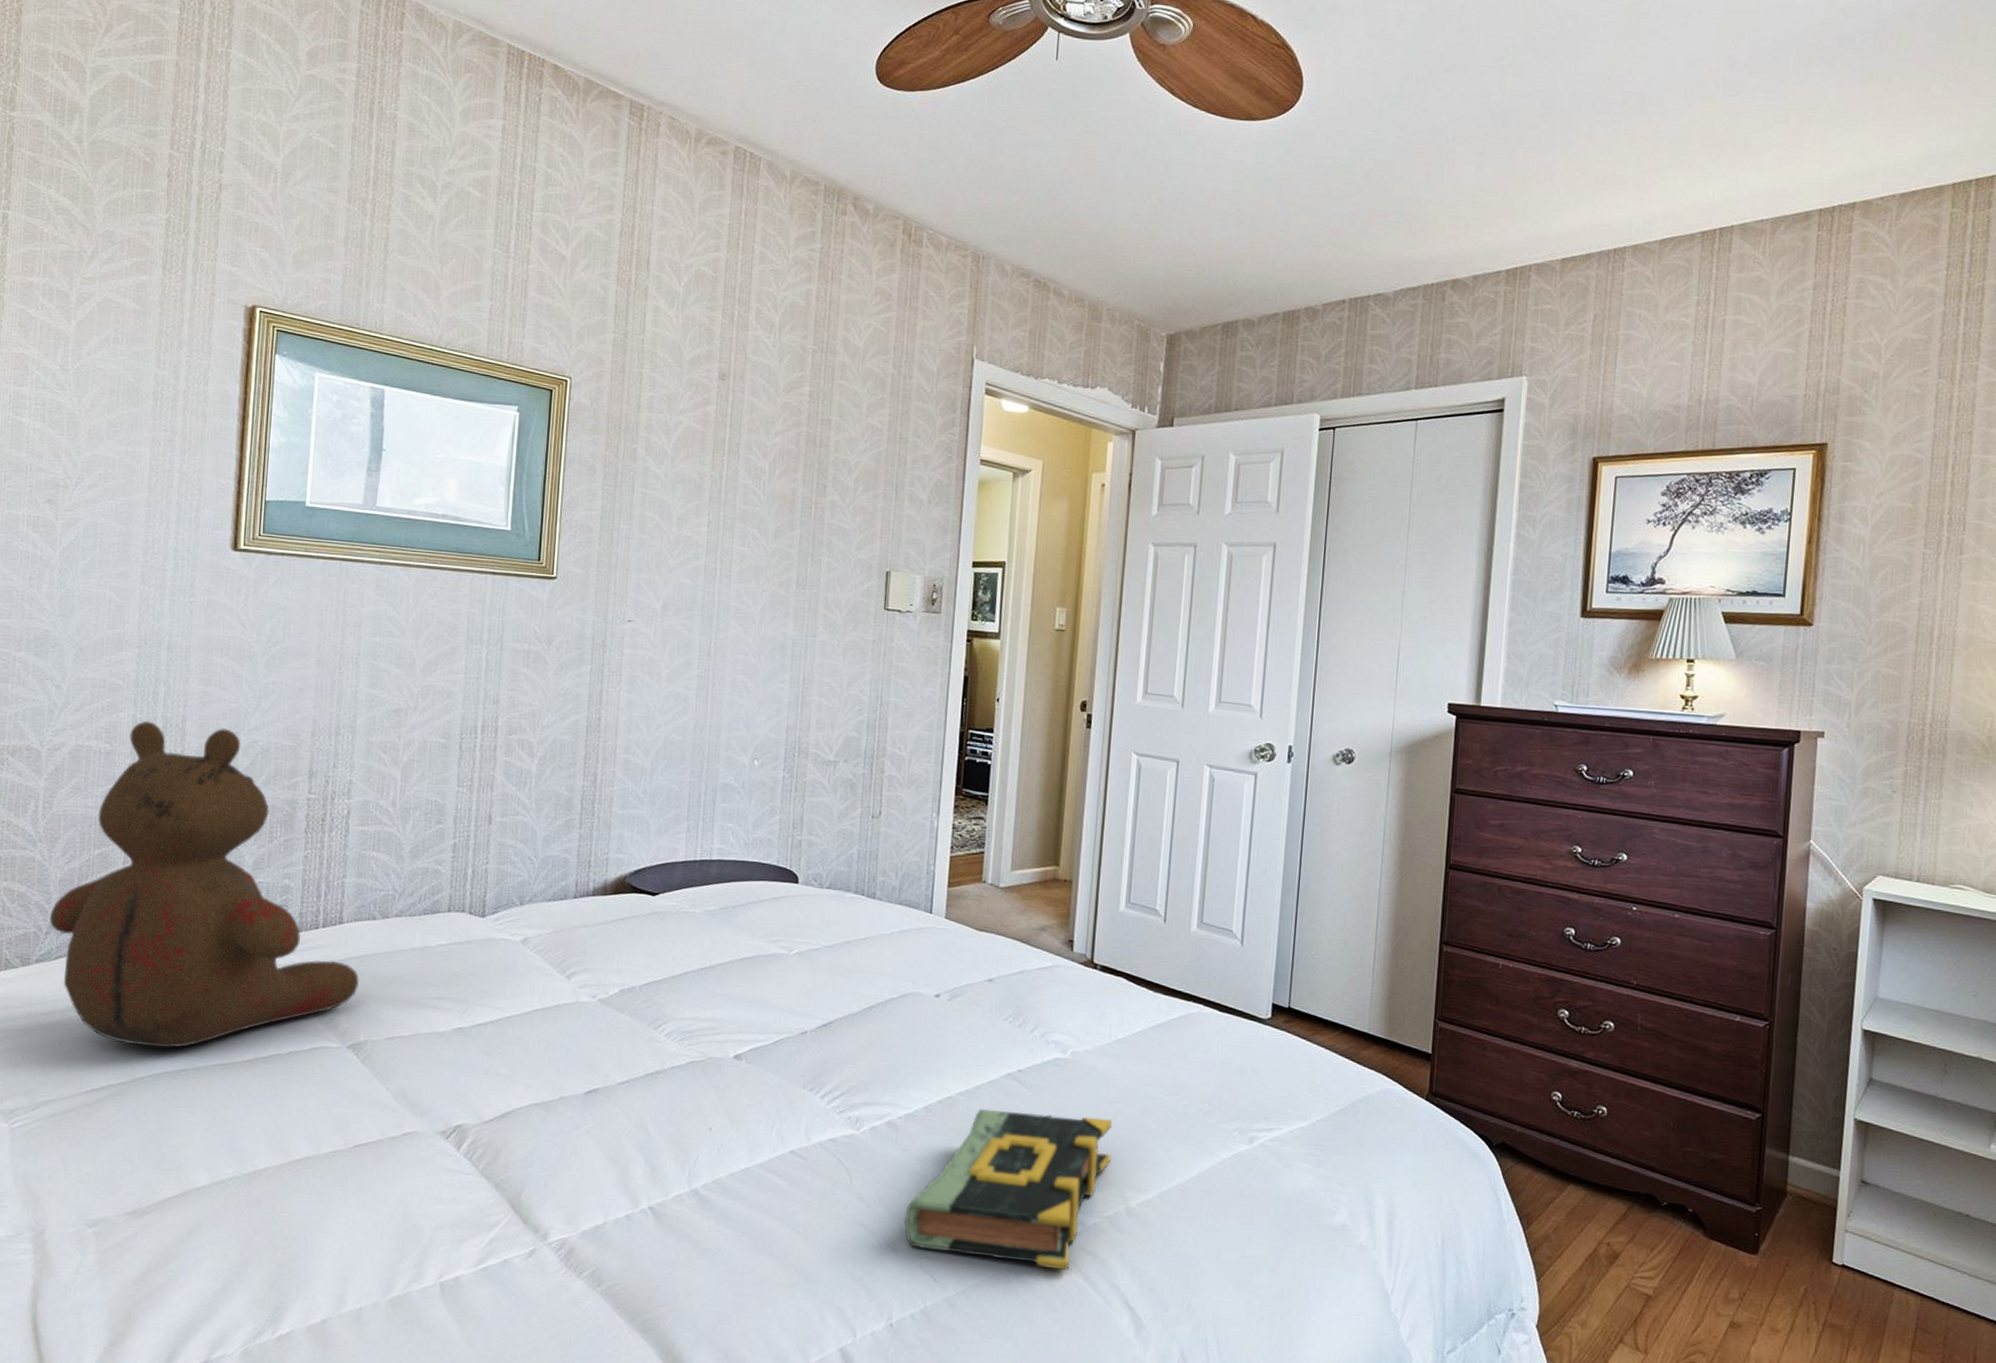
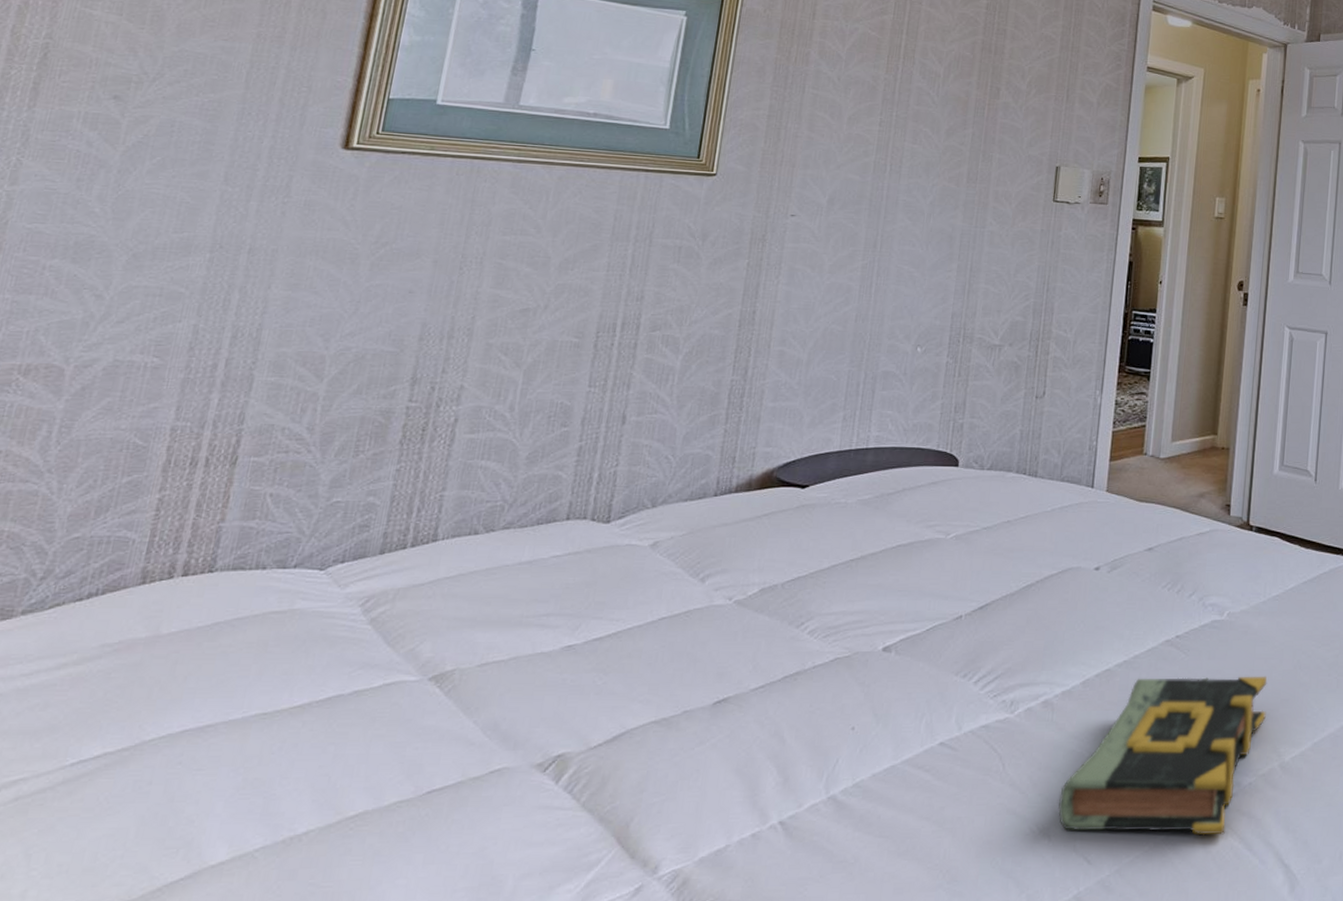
teddy bear: present [49,720,360,1048] -> none [48,330,452,702]

